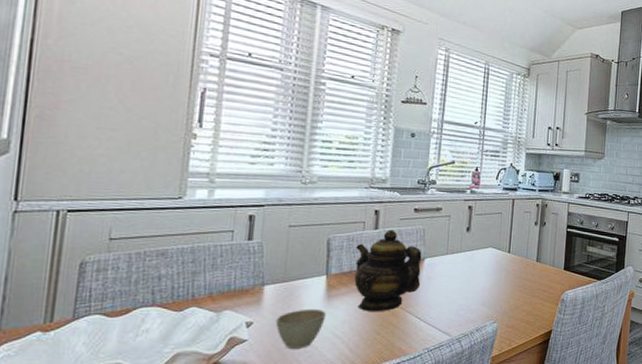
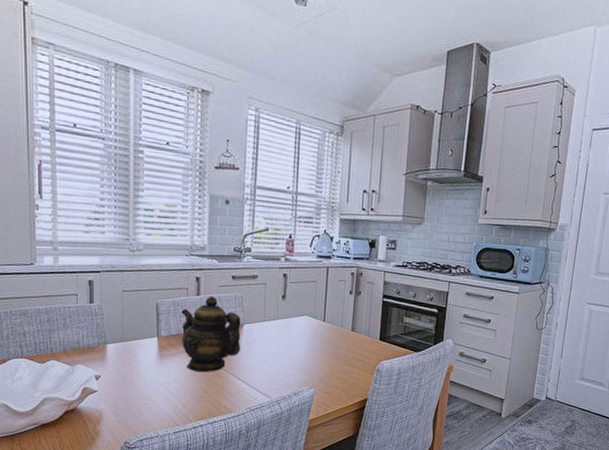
cup: present [275,308,326,349] -> none [118,366,160,401]

